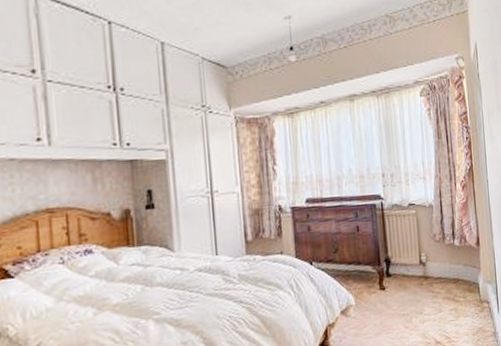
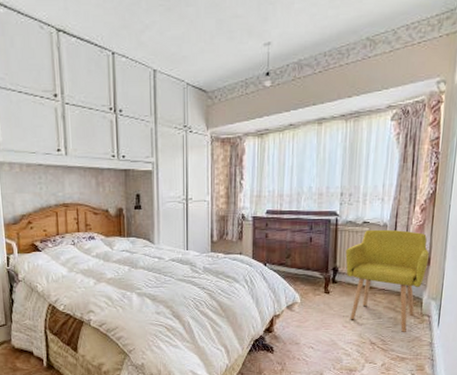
chair: none [396,210,478,325] -> present [345,229,430,332]

